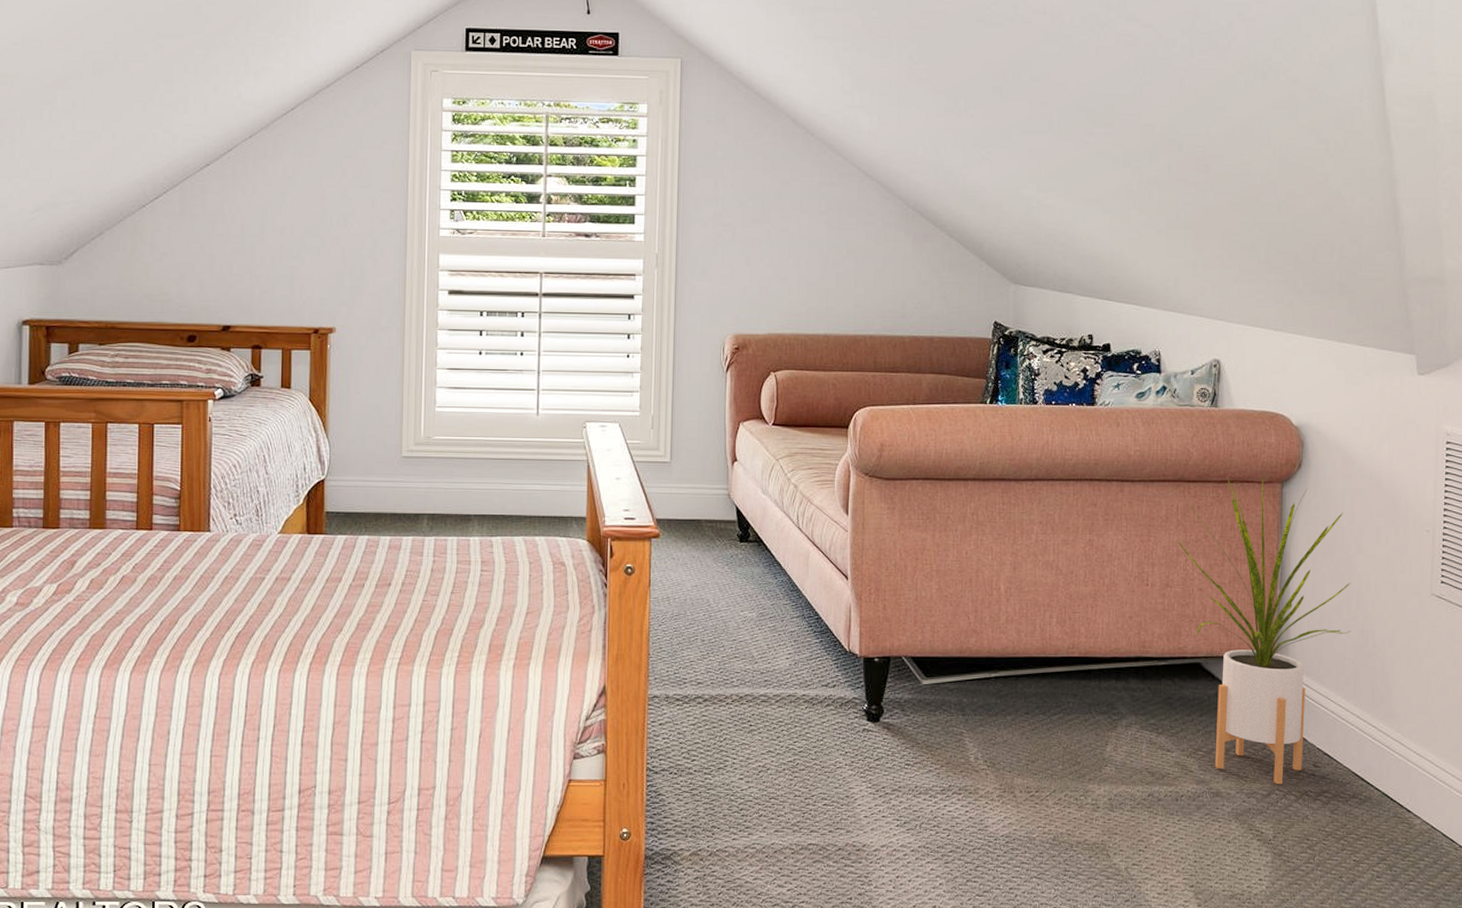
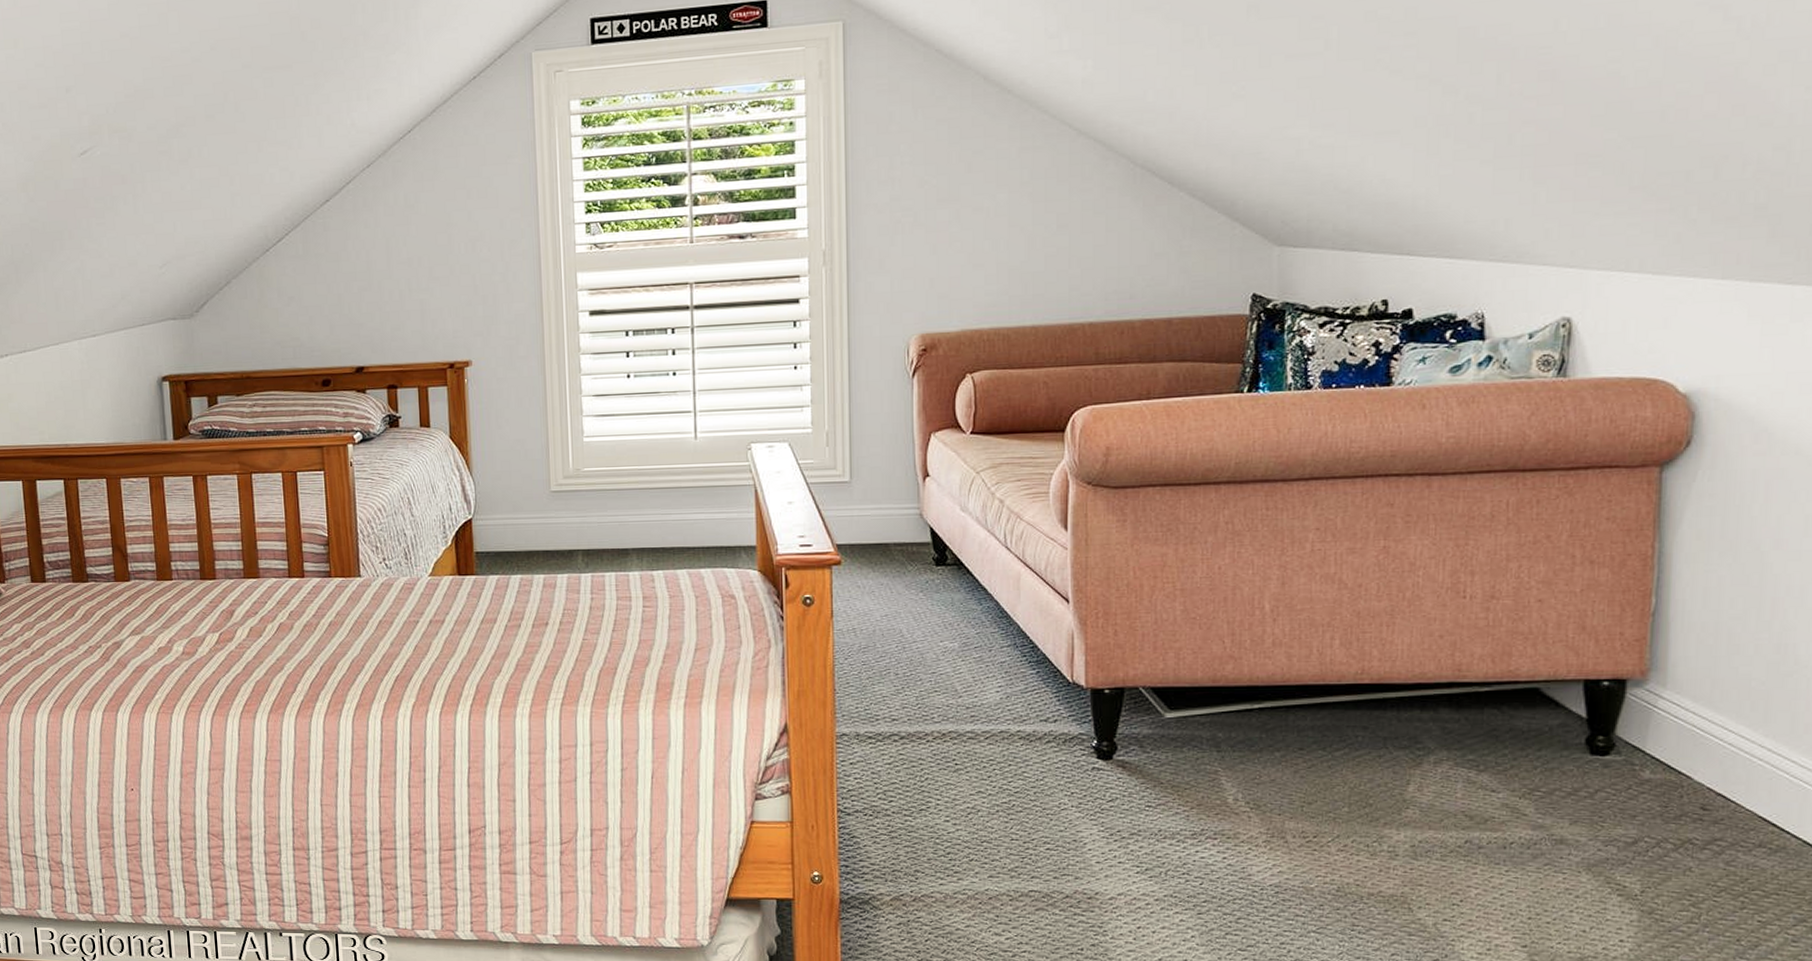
house plant: present [1177,476,1351,785] -> none [1507,461,1763,831]

